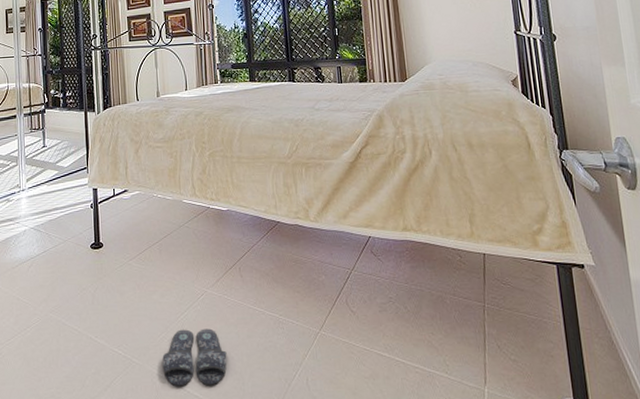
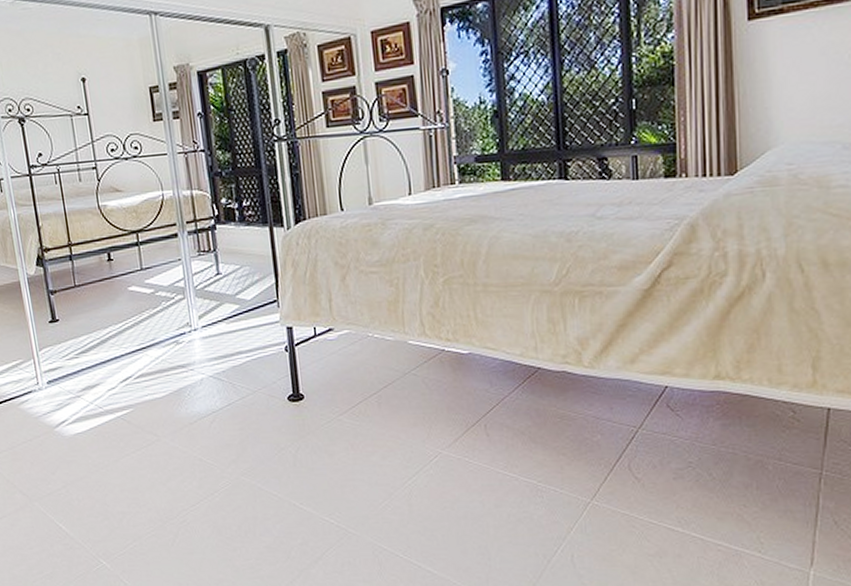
slippers: present [162,328,227,387] -> none [385,496,469,561]

